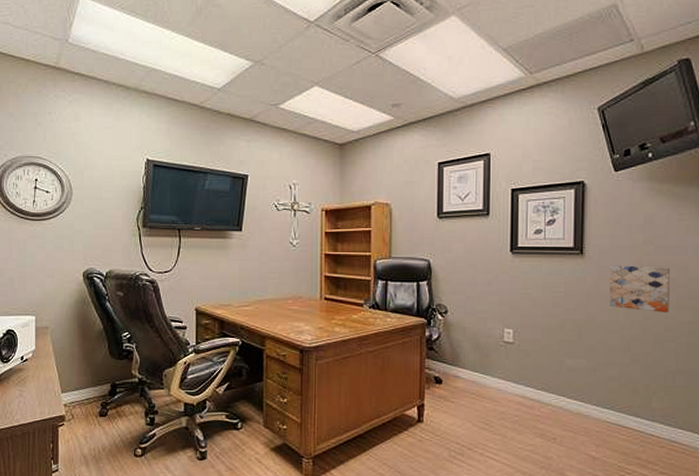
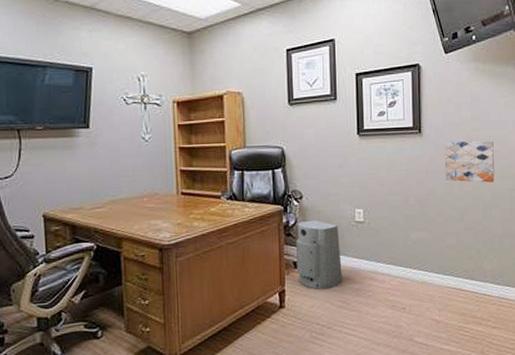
air purifier: none [437,336,487,409] -> present [295,220,342,290]

